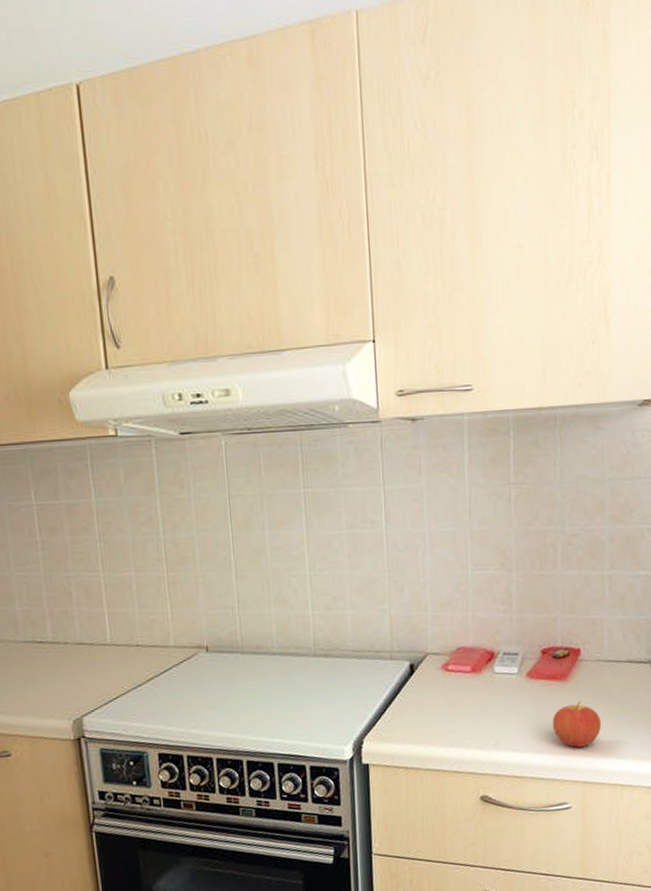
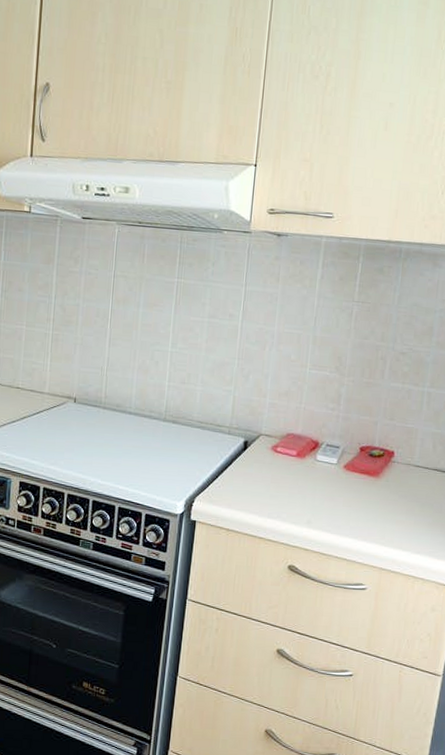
apple: present [552,701,602,748] -> none [360,497,404,538]

